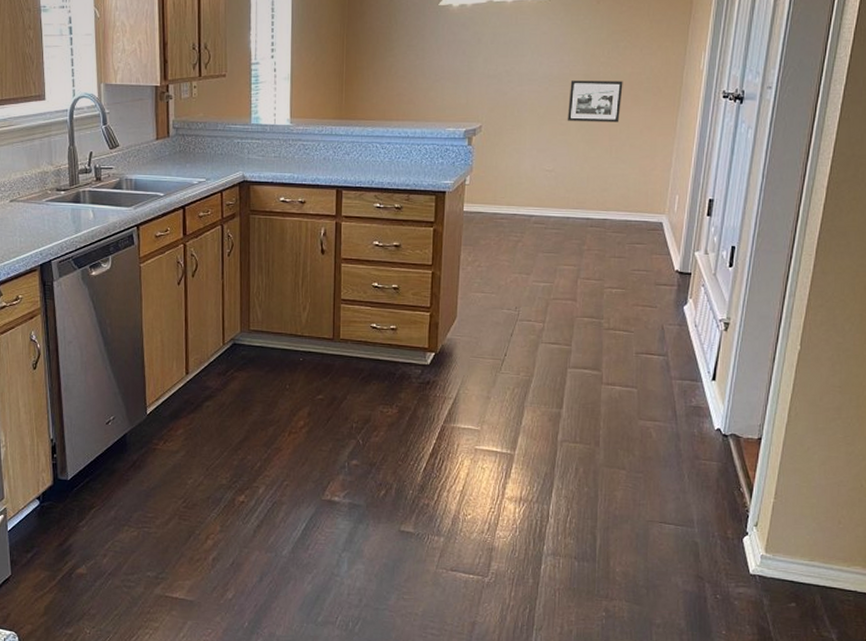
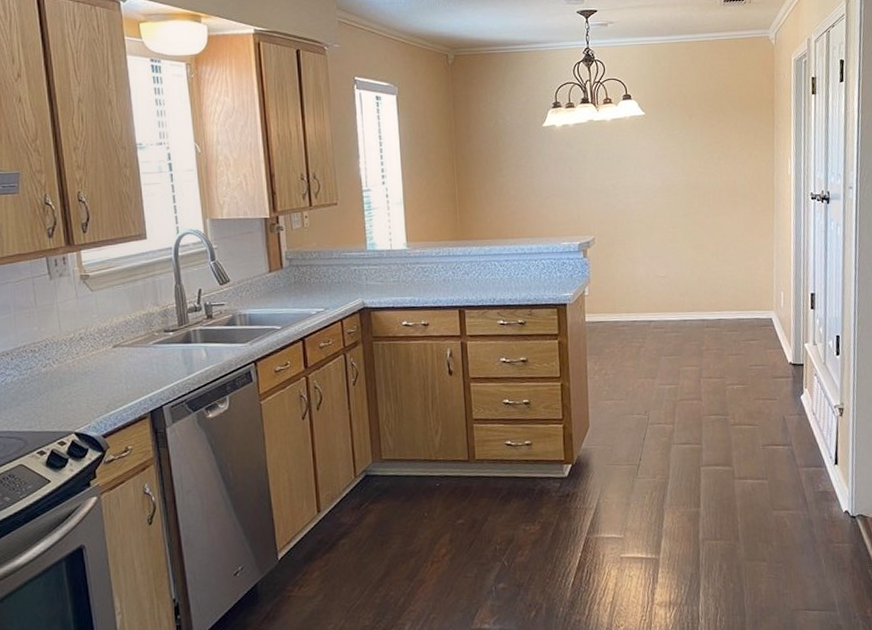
picture frame: present [567,80,623,123] -> none [673,188,722,229]

